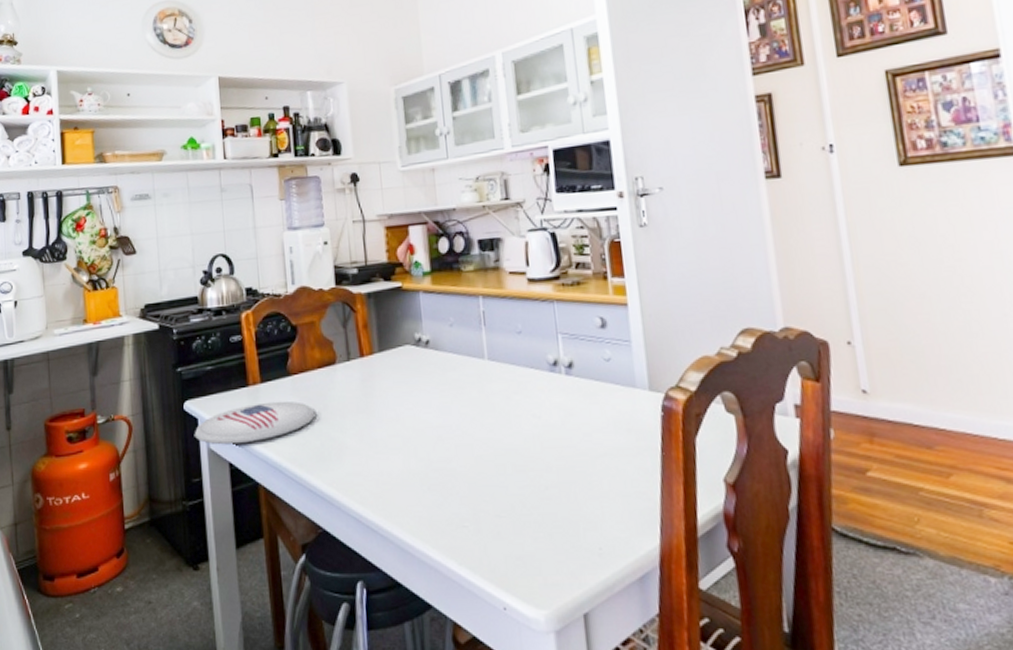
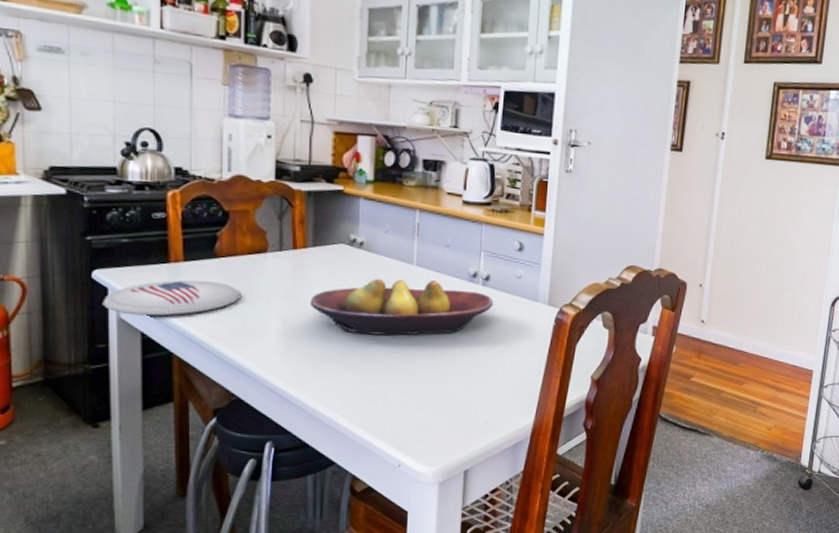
fruit bowl: none [383,375,583,447] -> present [309,278,494,336]

